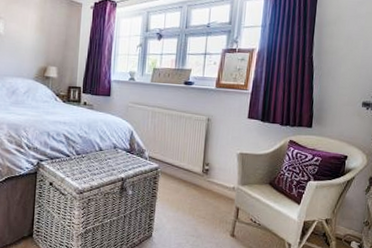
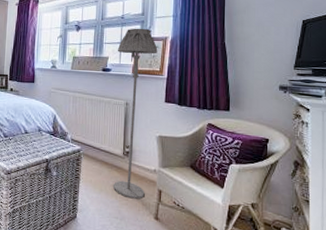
floor lamp: none [191,38,244,217] -> present [114,28,158,199]

